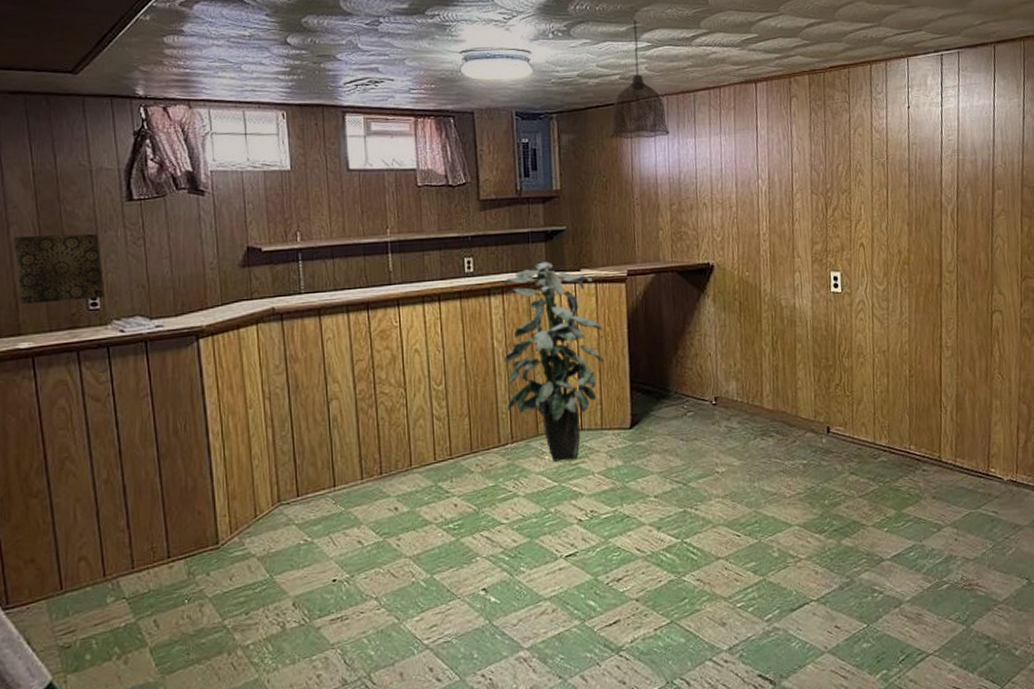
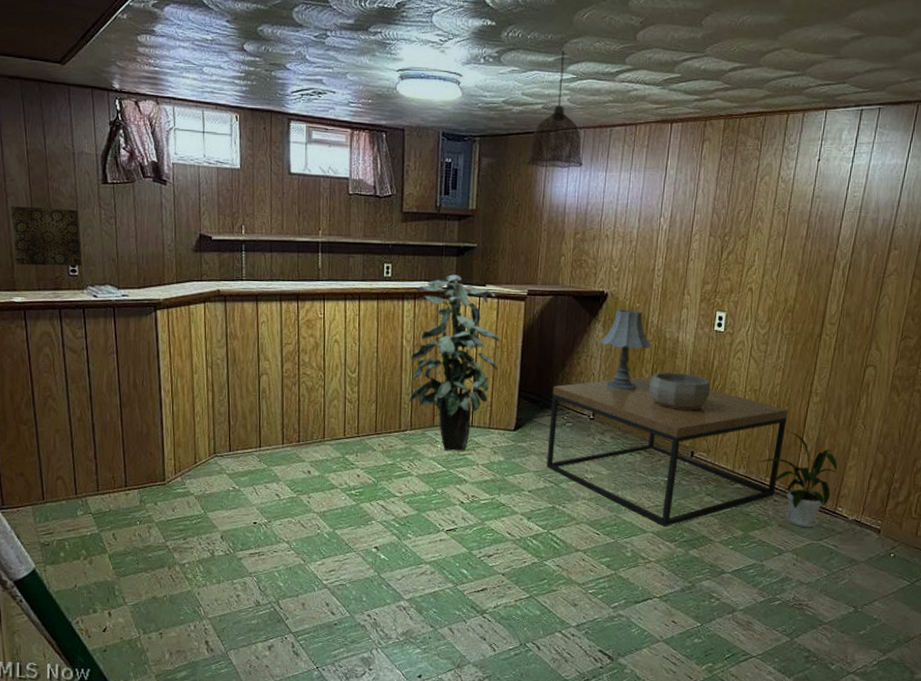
coffee table: none [667,349,923,517] -> present [547,376,788,527]
table lamp: none [713,279,768,370] -> present [601,309,652,392]
decorative bowl: none [771,341,838,383] -> present [649,371,711,410]
house plant: none [898,391,983,497] -> present [757,431,838,528]

